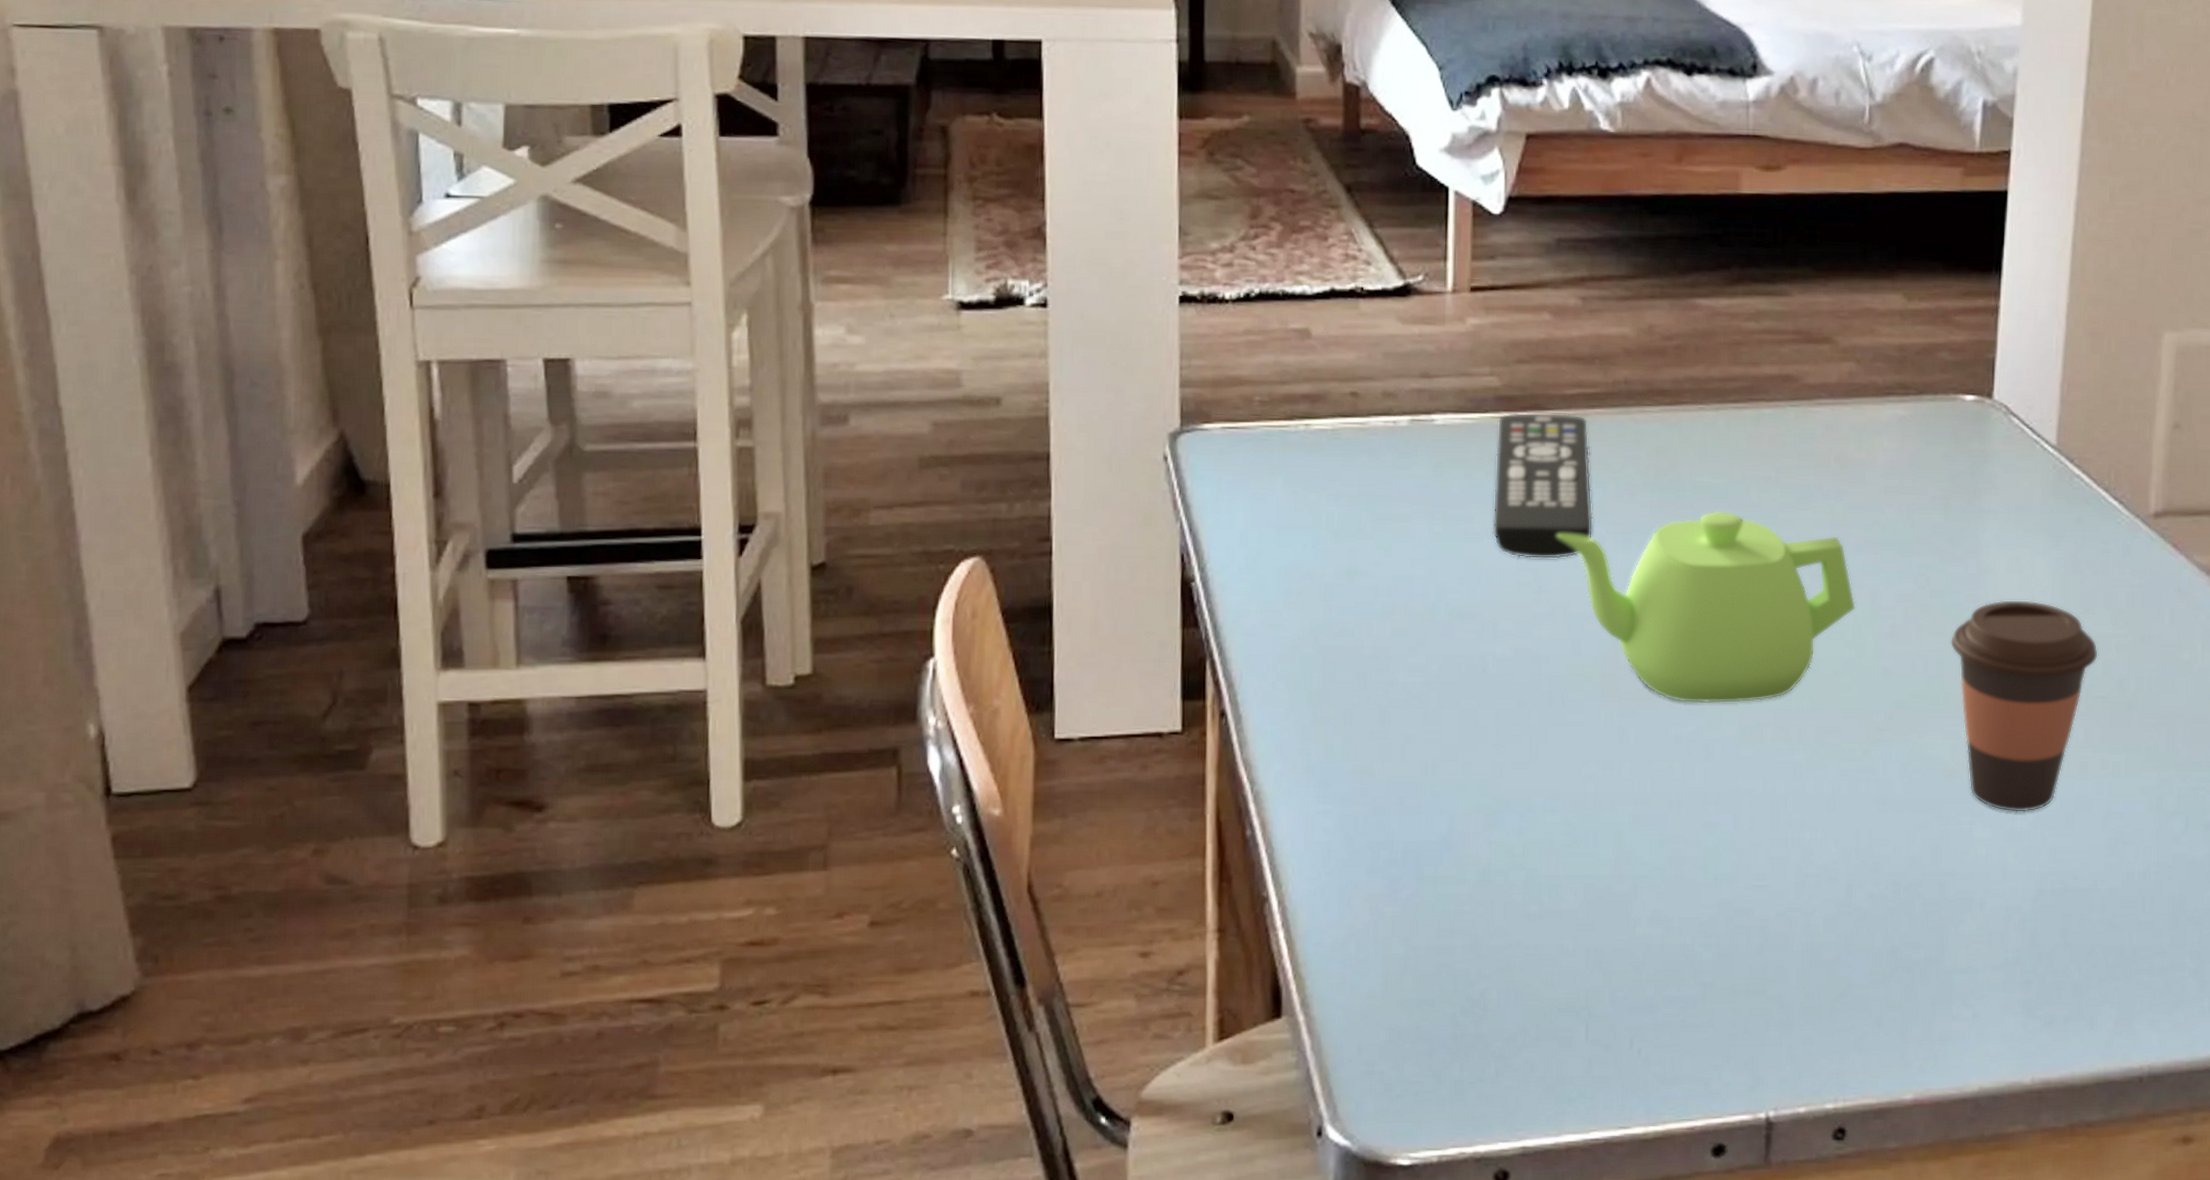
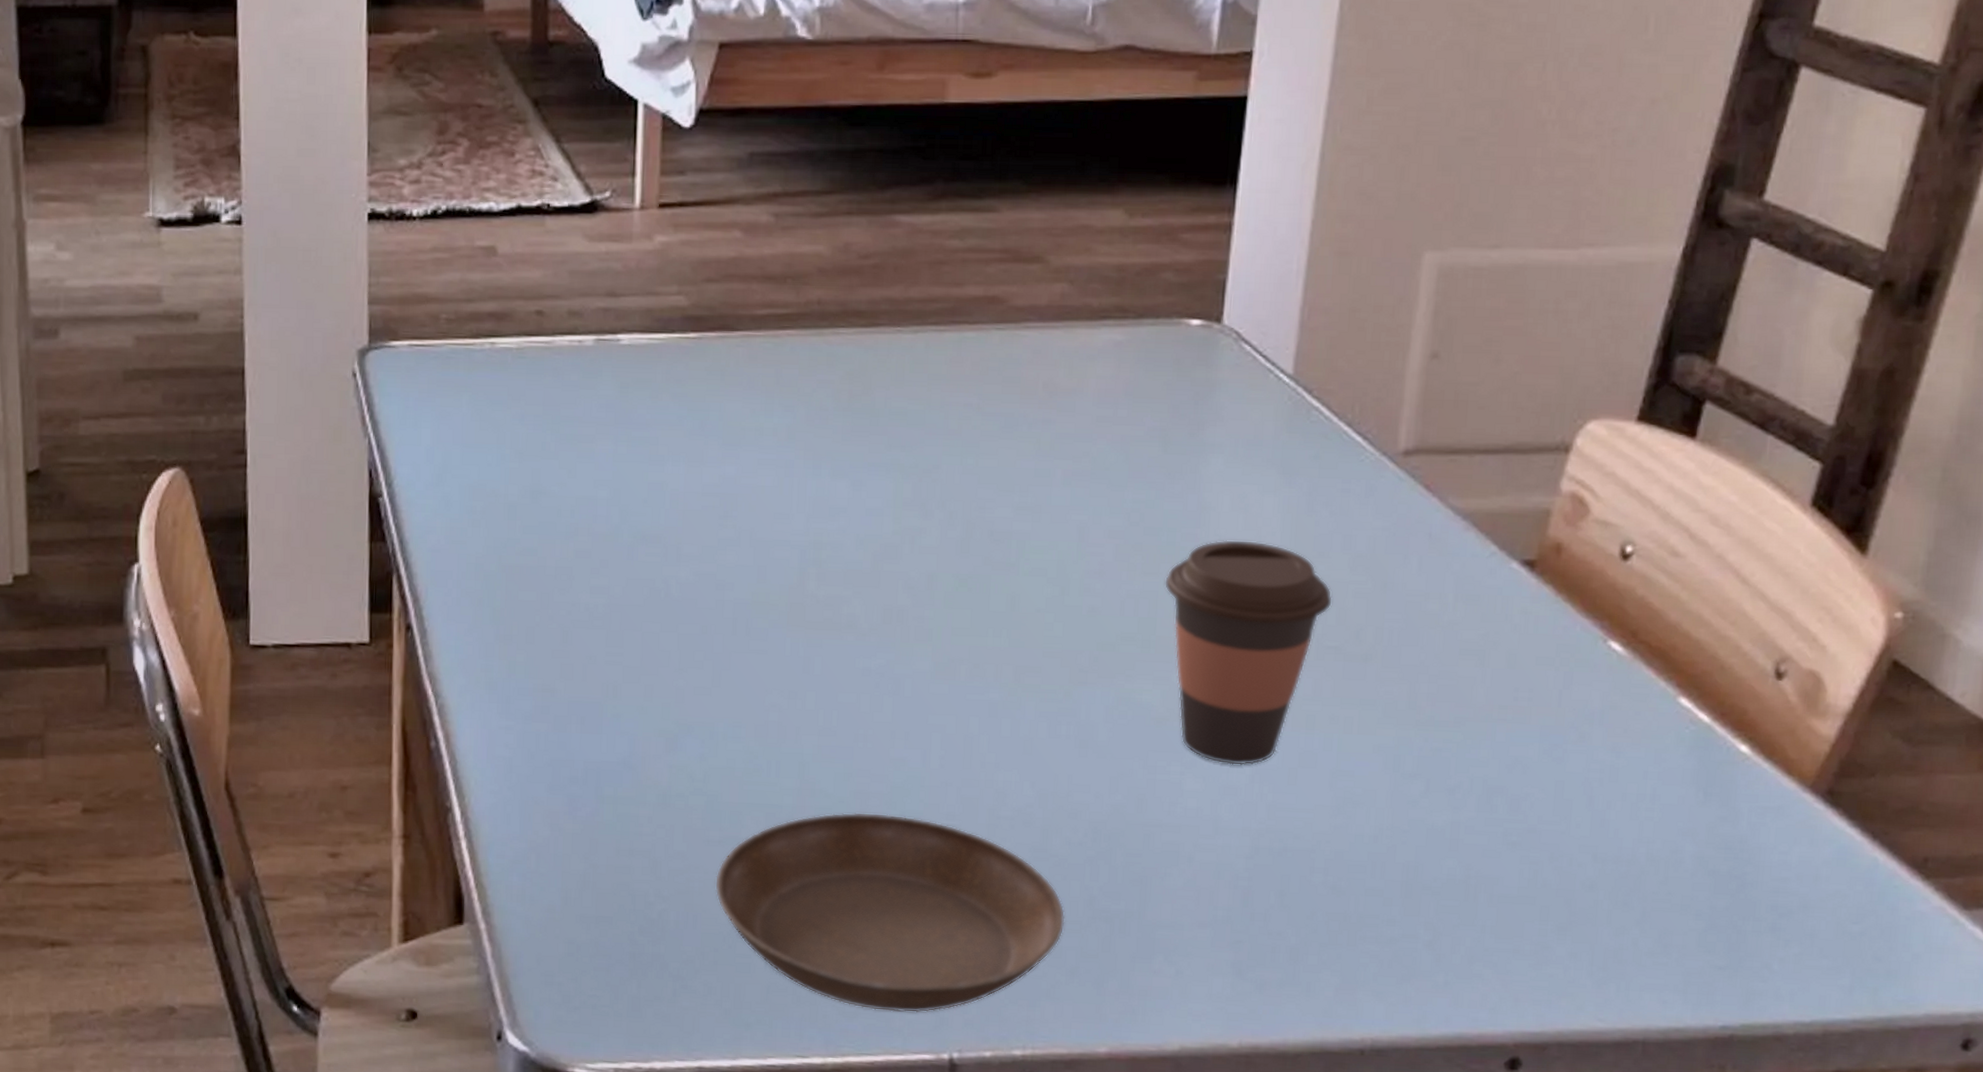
remote control: present [1492,412,1594,560] -> none [677,333,783,485]
saucer: none [1535,877,1870,1076] -> present [714,812,1066,1013]
teapot: present [1557,511,1856,704] -> none [744,438,1061,638]

